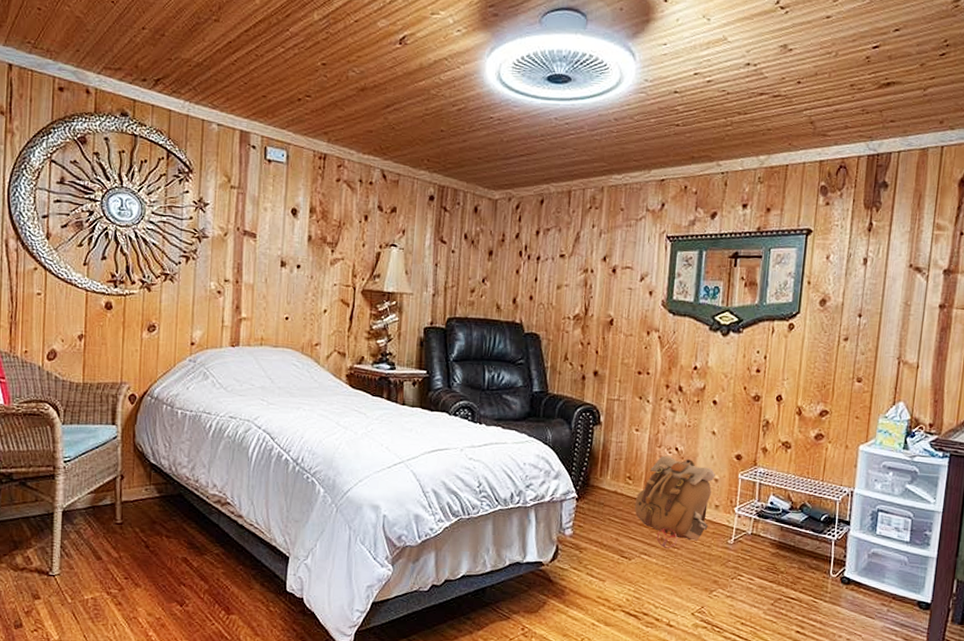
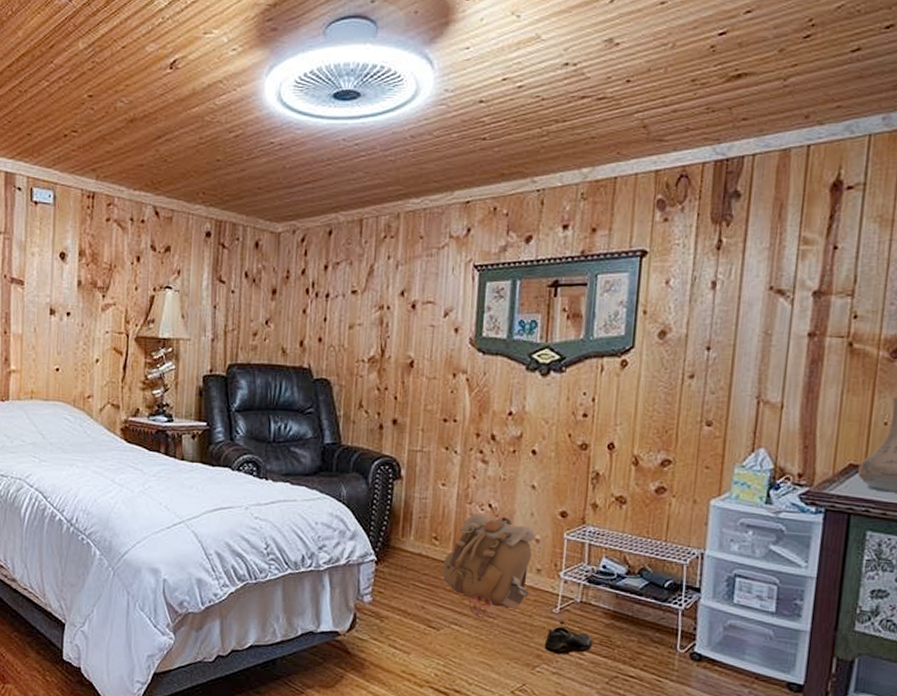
shoe: none [720,551,762,580] -> present [544,621,594,654]

